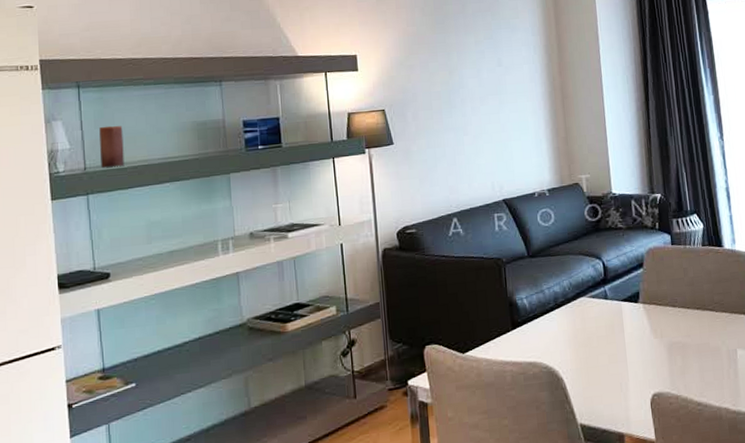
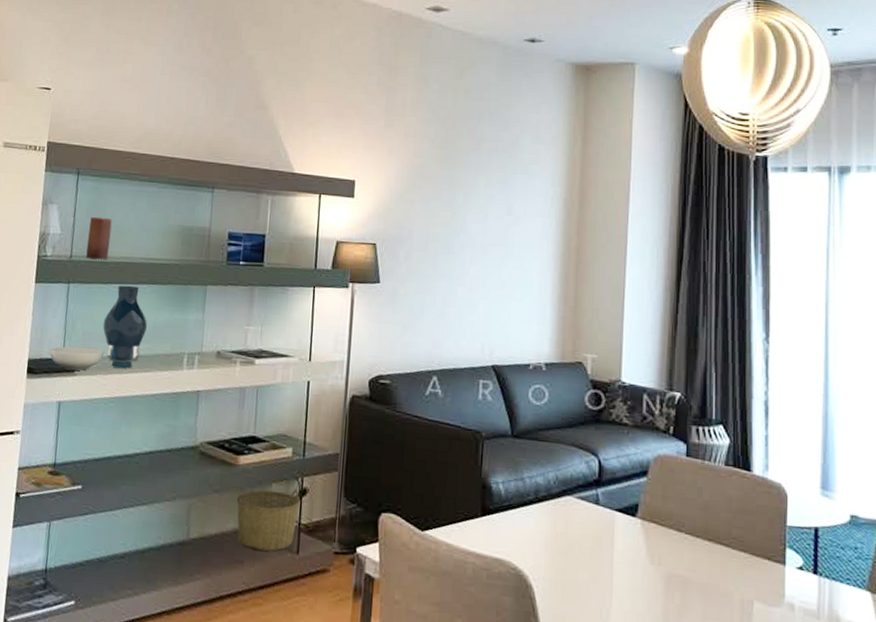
bowl: none [78,251,137,279] -> present [49,346,105,371]
vase: none [130,186,177,266] -> present [102,285,148,368]
basket: none [290,342,351,404] -> present [236,489,300,552]

